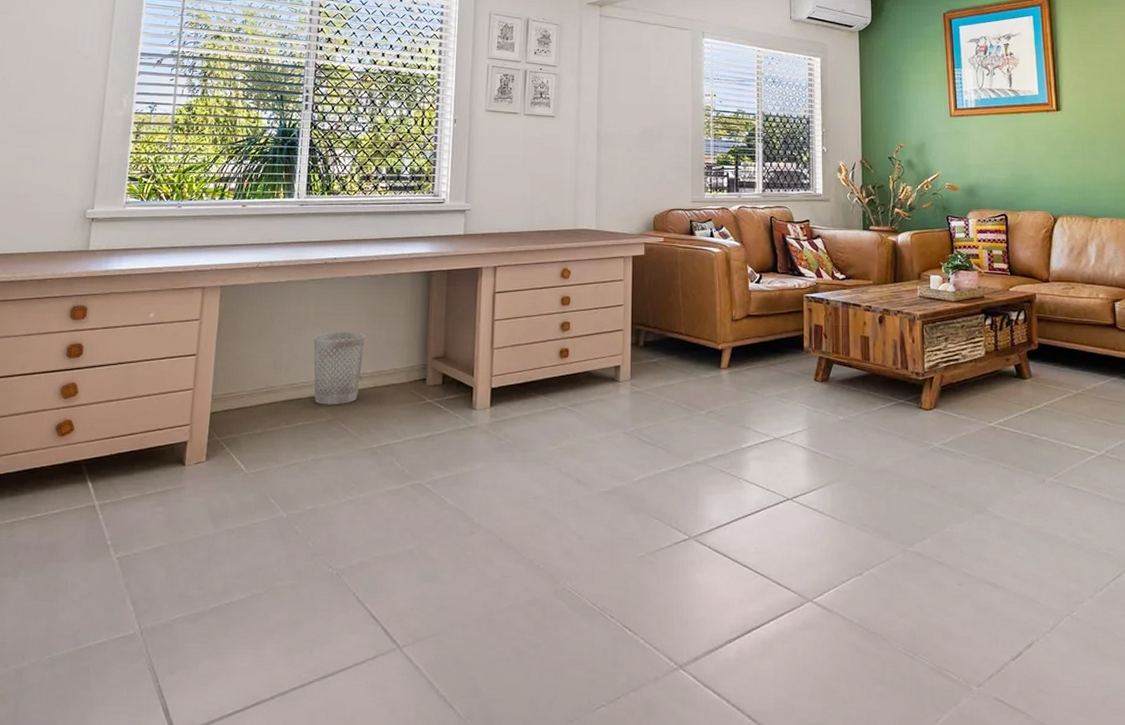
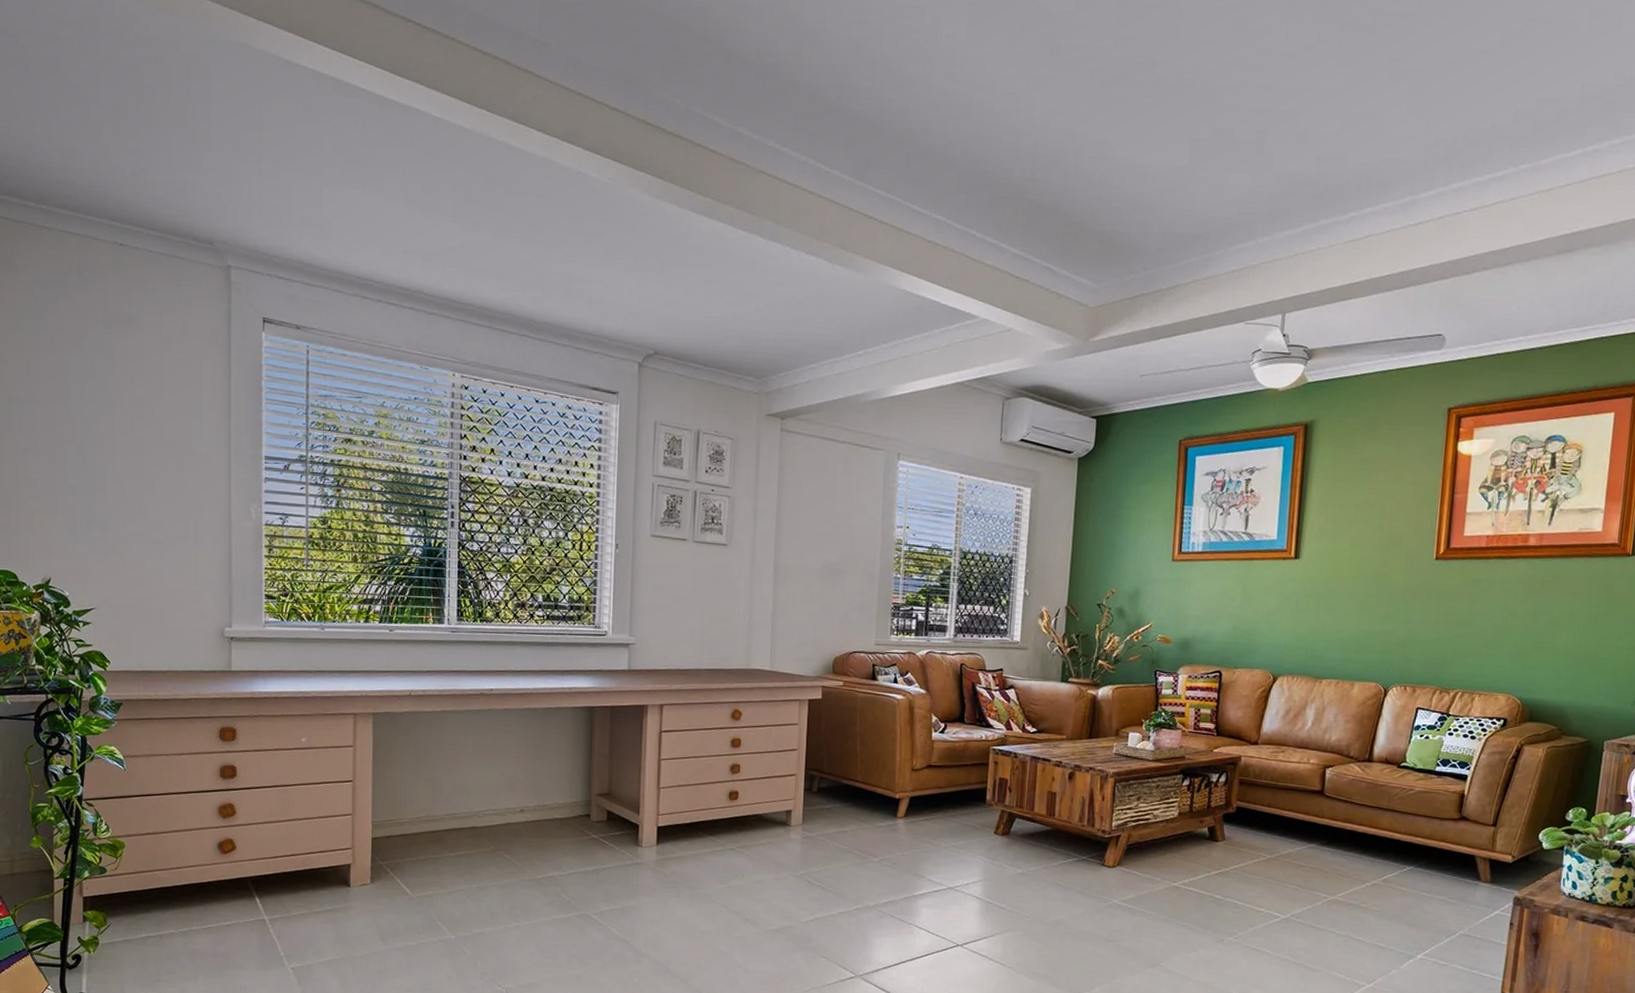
wastebasket: present [313,331,366,405] -> none [473,764,527,836]

